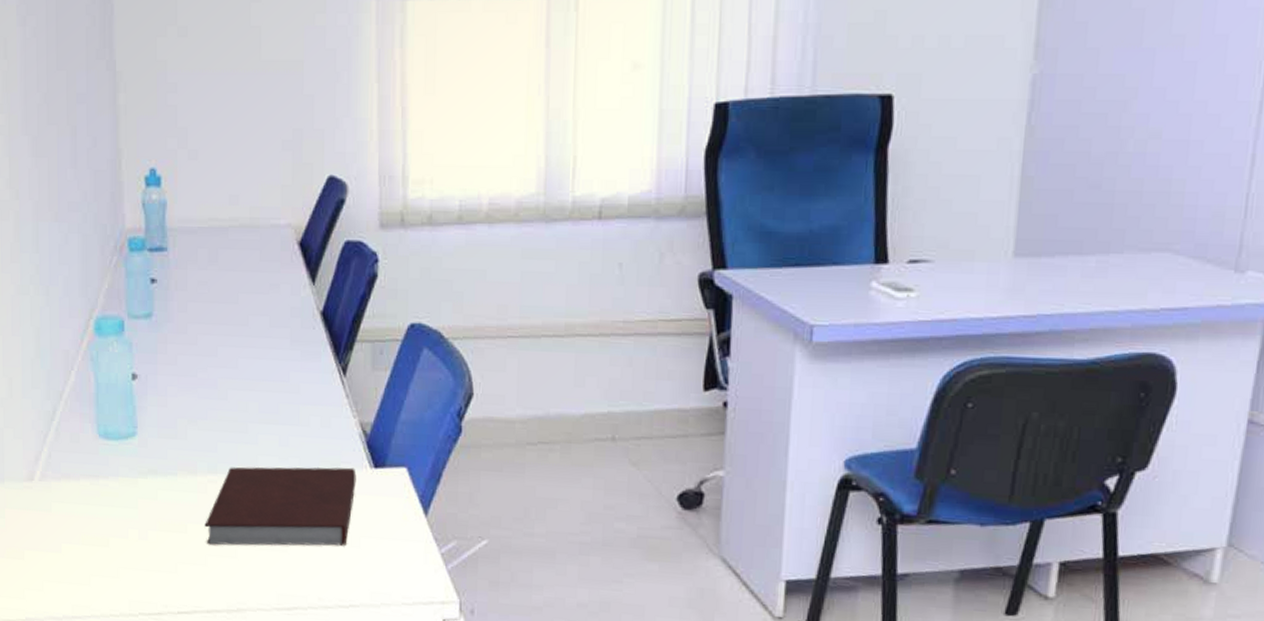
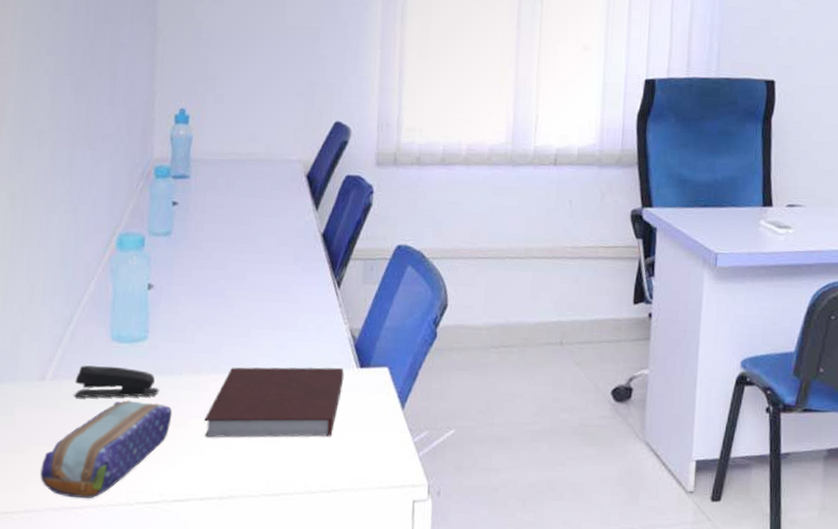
pencil case: none [39,503,170,608] -> present [40,400,173,498]
stapler: none [64,464,154,500] -> present [74,365,159,398]

